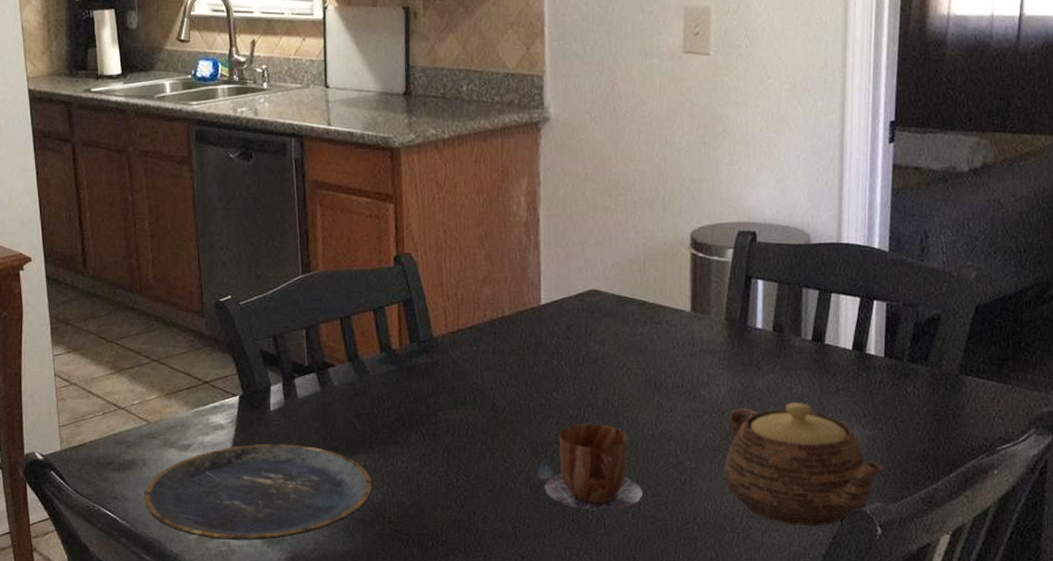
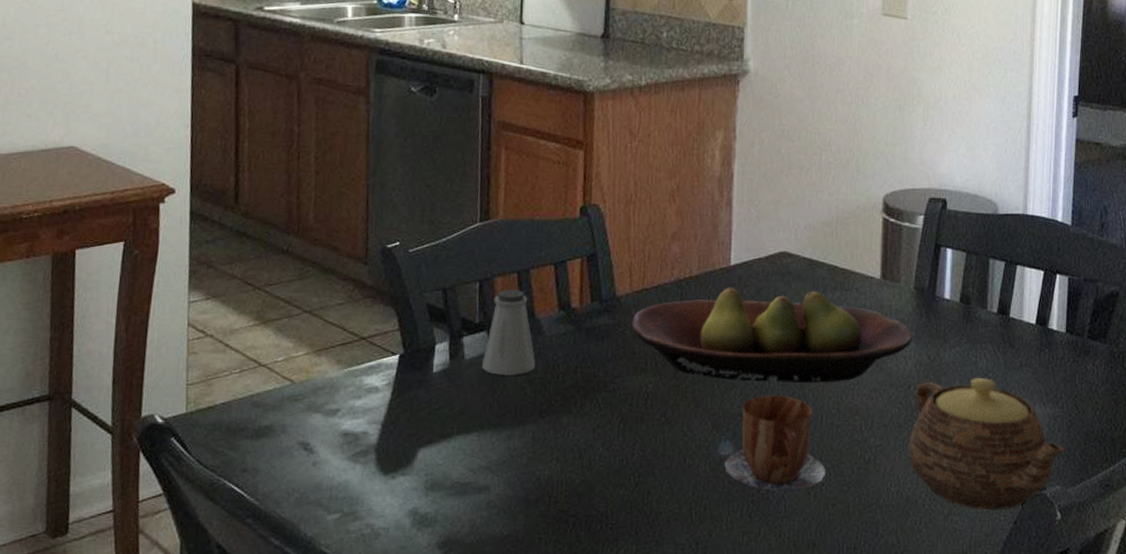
plate: present [144,444,373,540] -> none [278,410,540,522]
saltshaker: none [313,334,362,411] -> present [481,289,535,375]
fruit bowl: none [449,324,726,412] -> present [631,287,913,383]

